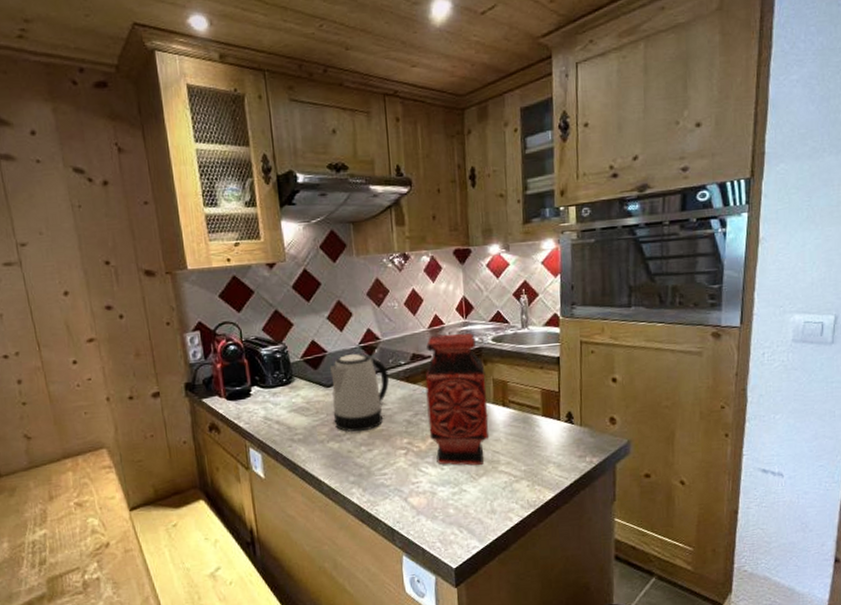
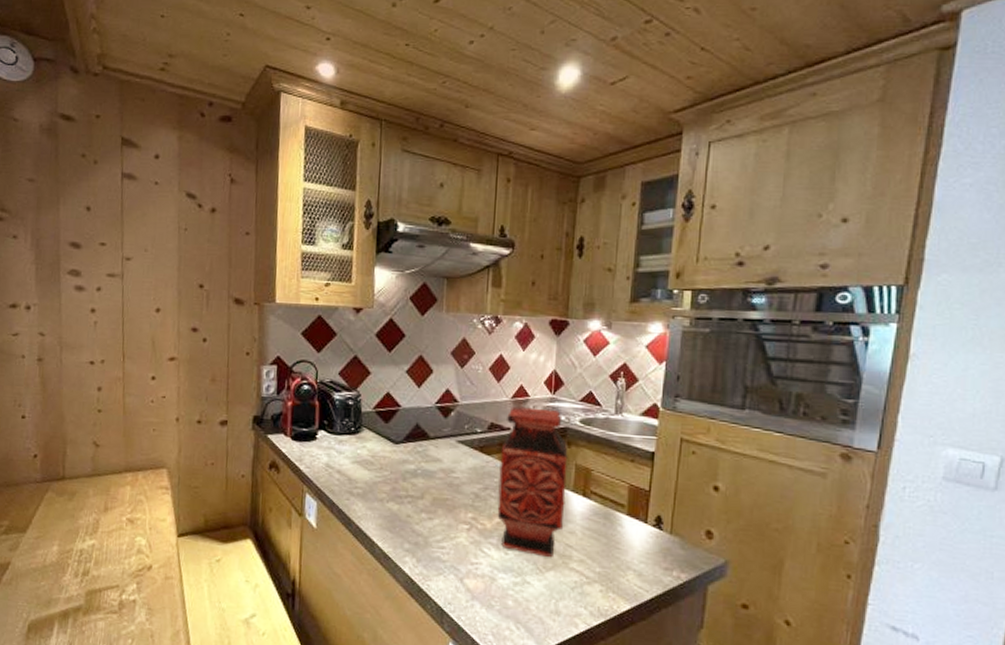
kettle: present [329,354,389,432] -> none [397,413,462,497]

